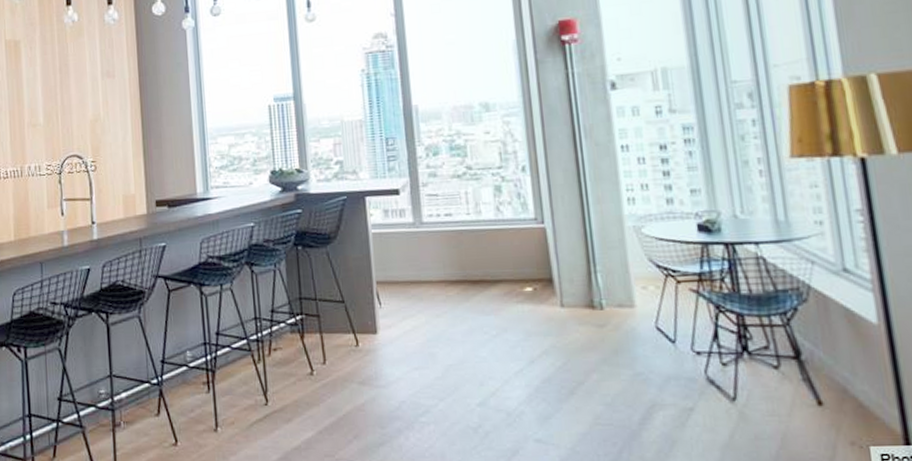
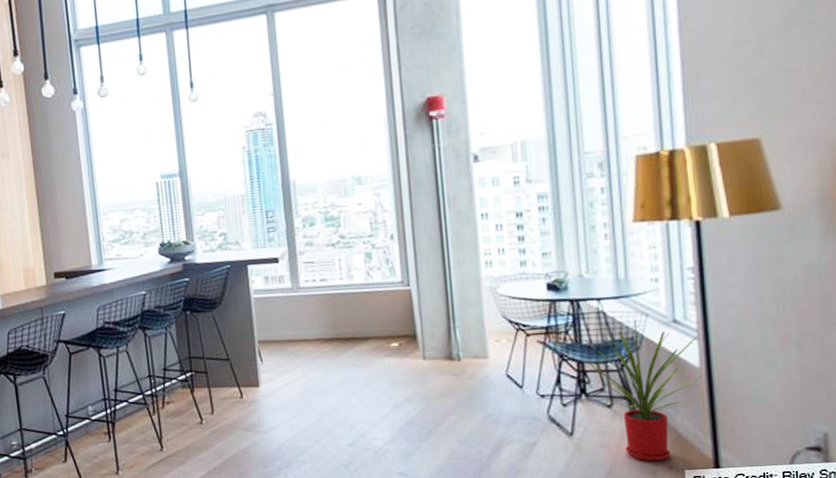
house plant: none [743,267,882,435] -> present [584,319,703,462]

